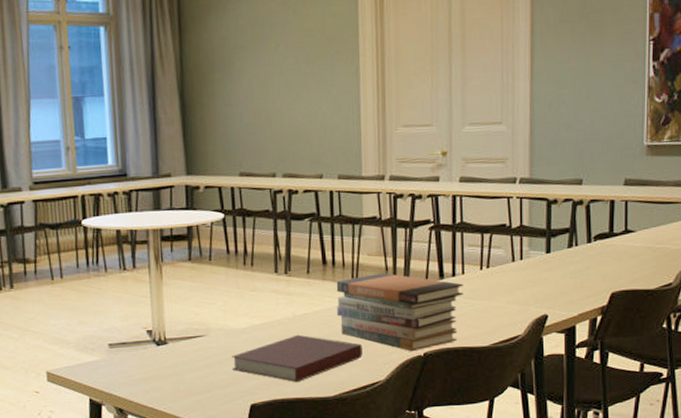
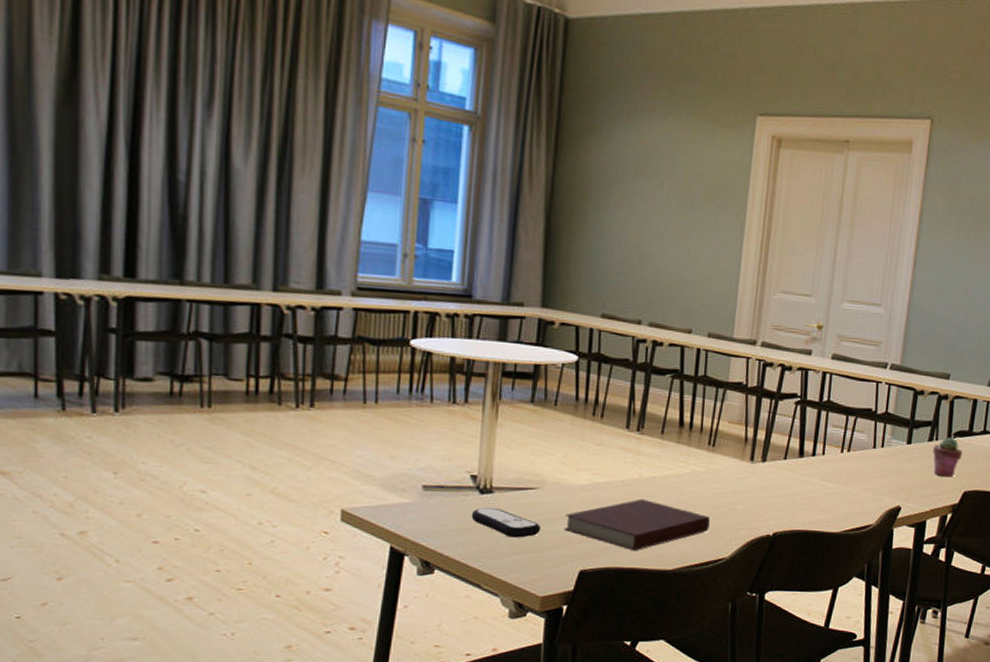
remote control: none [151,356,213,381] -> present [471,507,542,538]
book stack: present [336,272,463,352] -> none [687,442,822,531]
potted succulent: none [573,241,605,281] -> present [932,437,963,478]

